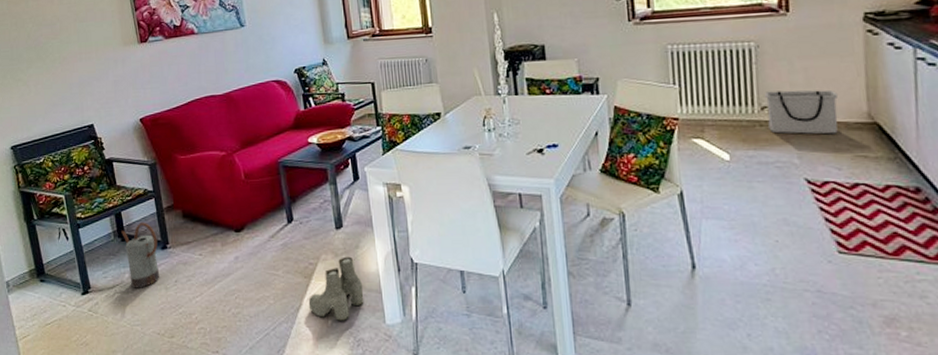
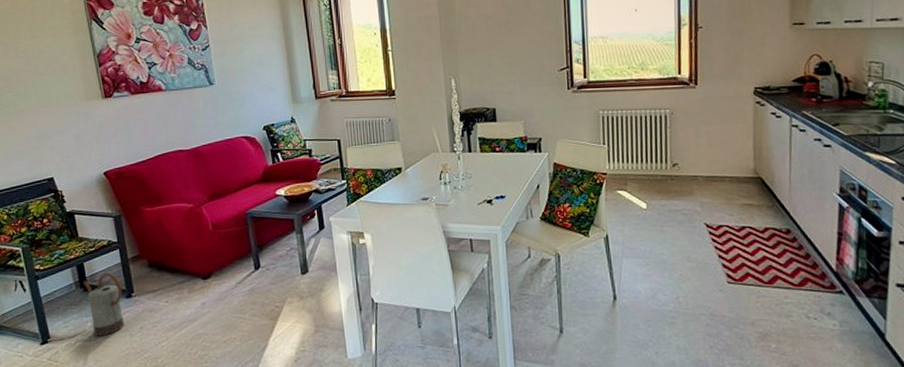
boots: present [308,256,364,321] -> none [274,299,328,358]
storage bin: present [764,90,838,135] -> none [675,150,732,187]

